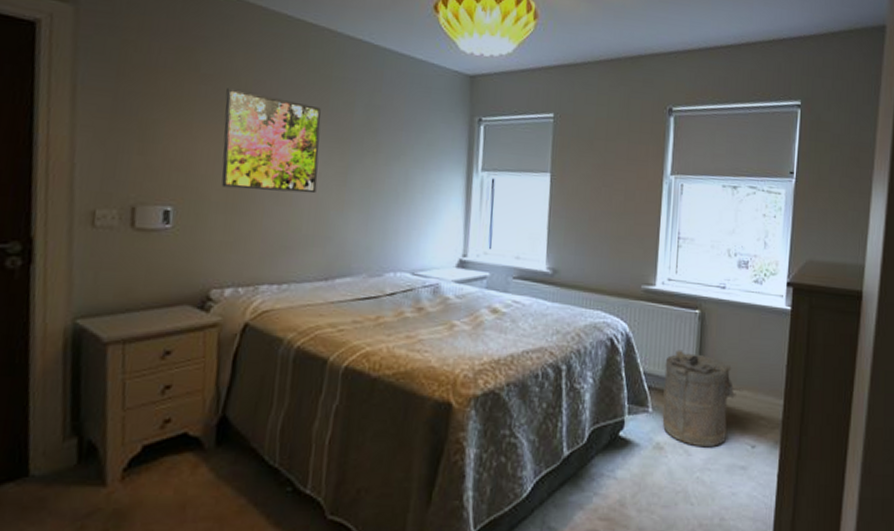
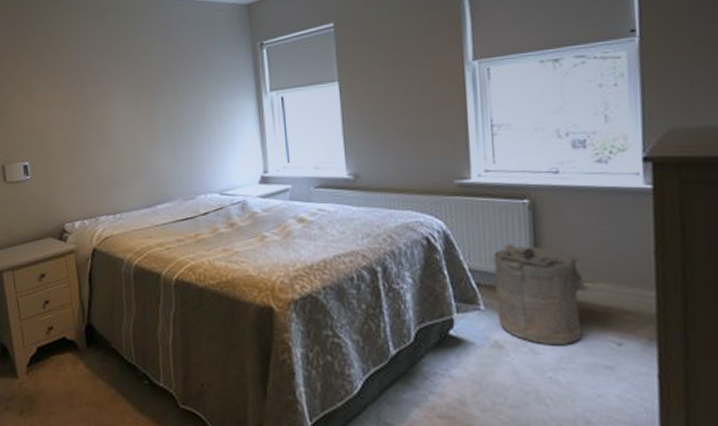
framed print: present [221,88,321,194] -> none [52,59,131,141]

